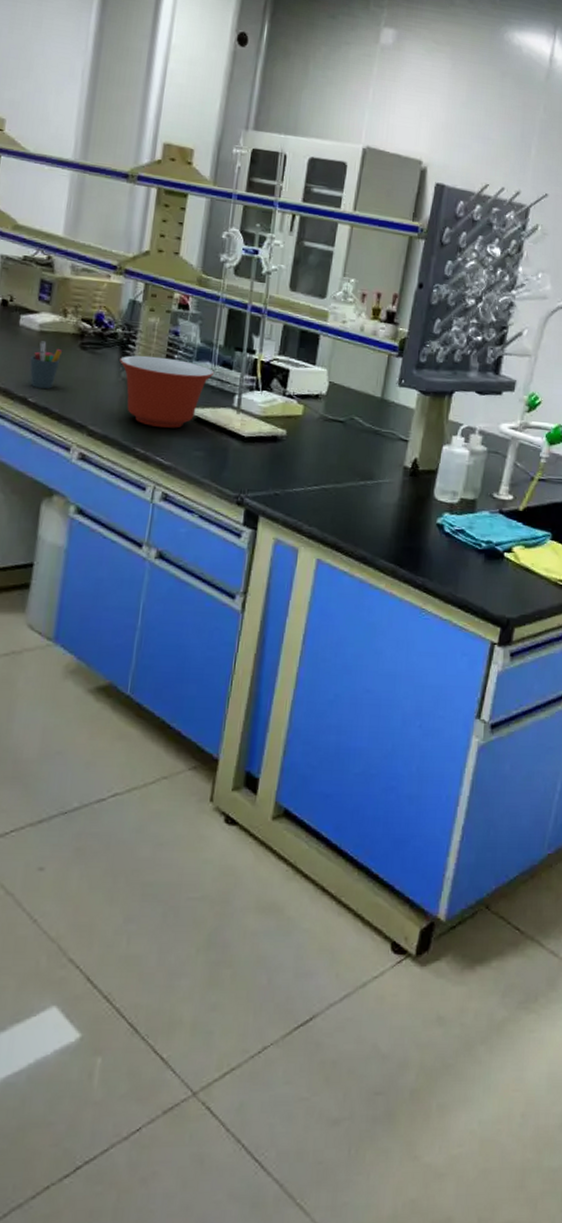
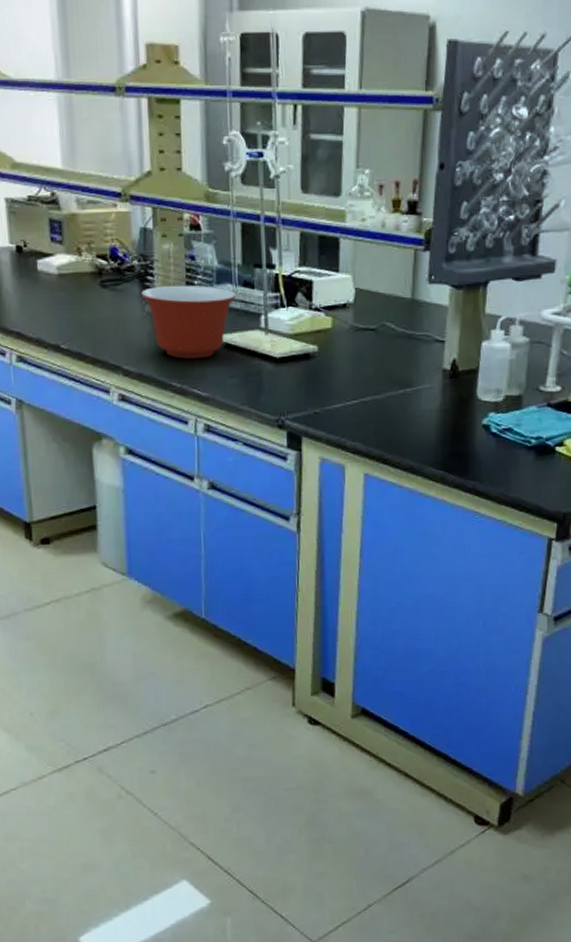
pen holder: present [29,341,63,390] -> none [54,284,85,334]

